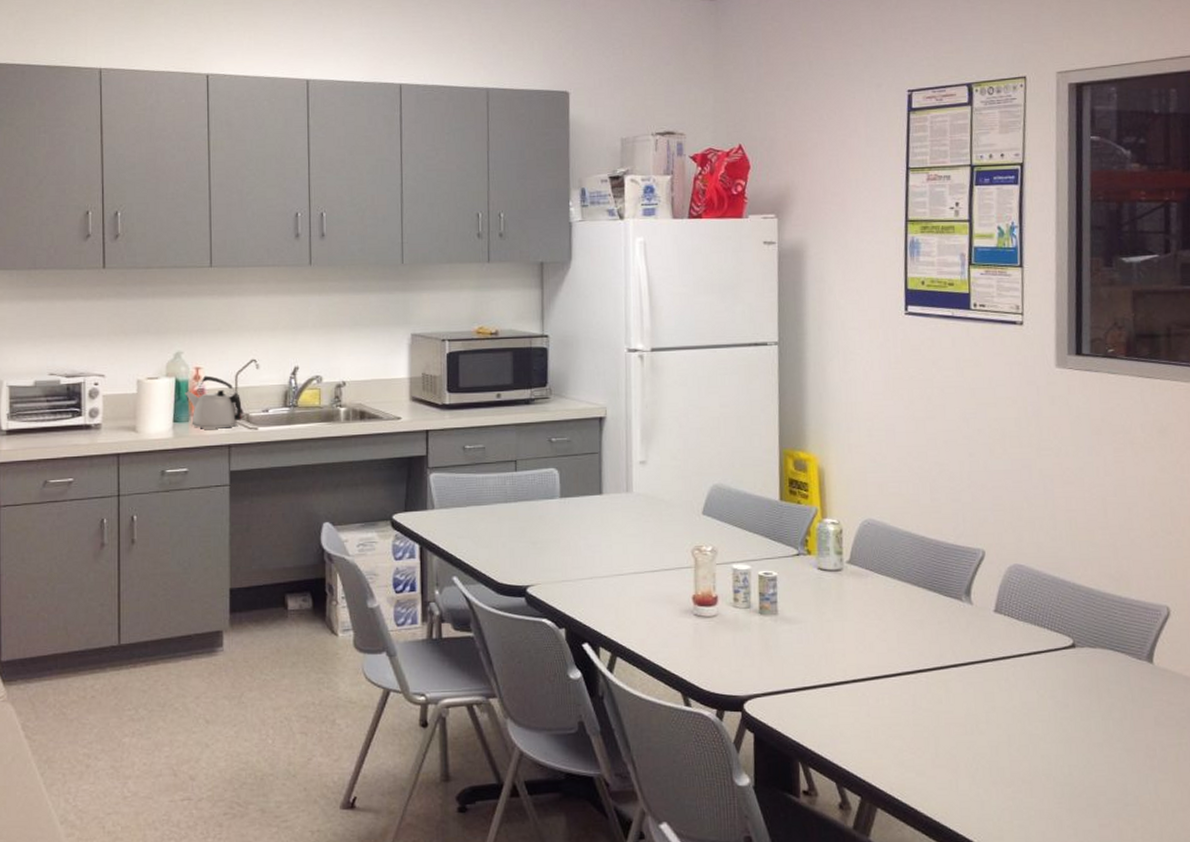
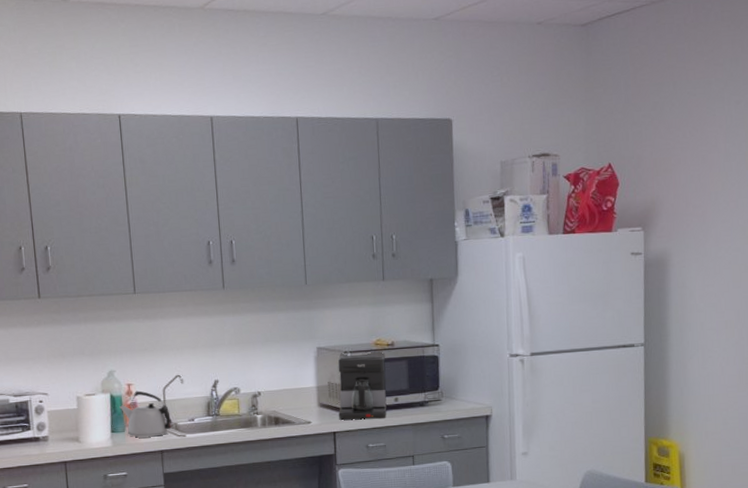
coffee maker: none [433,341,488,418] -> present [337,351,387,420]

